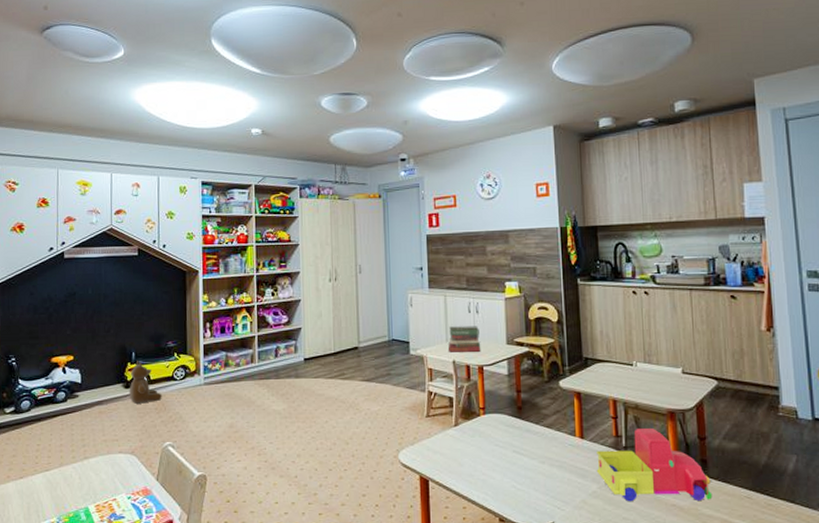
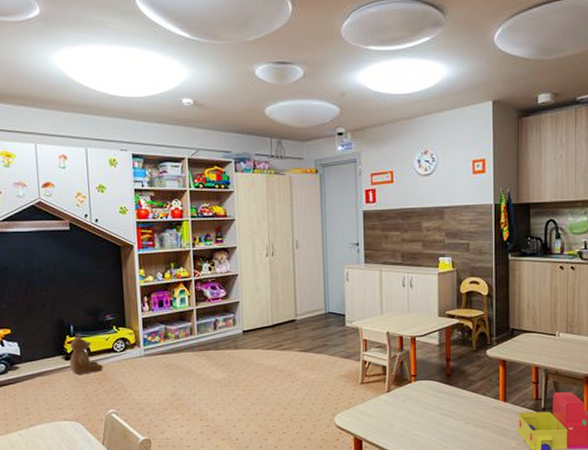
books: present [448,326,480,352] -> none [383,299,413,324]

